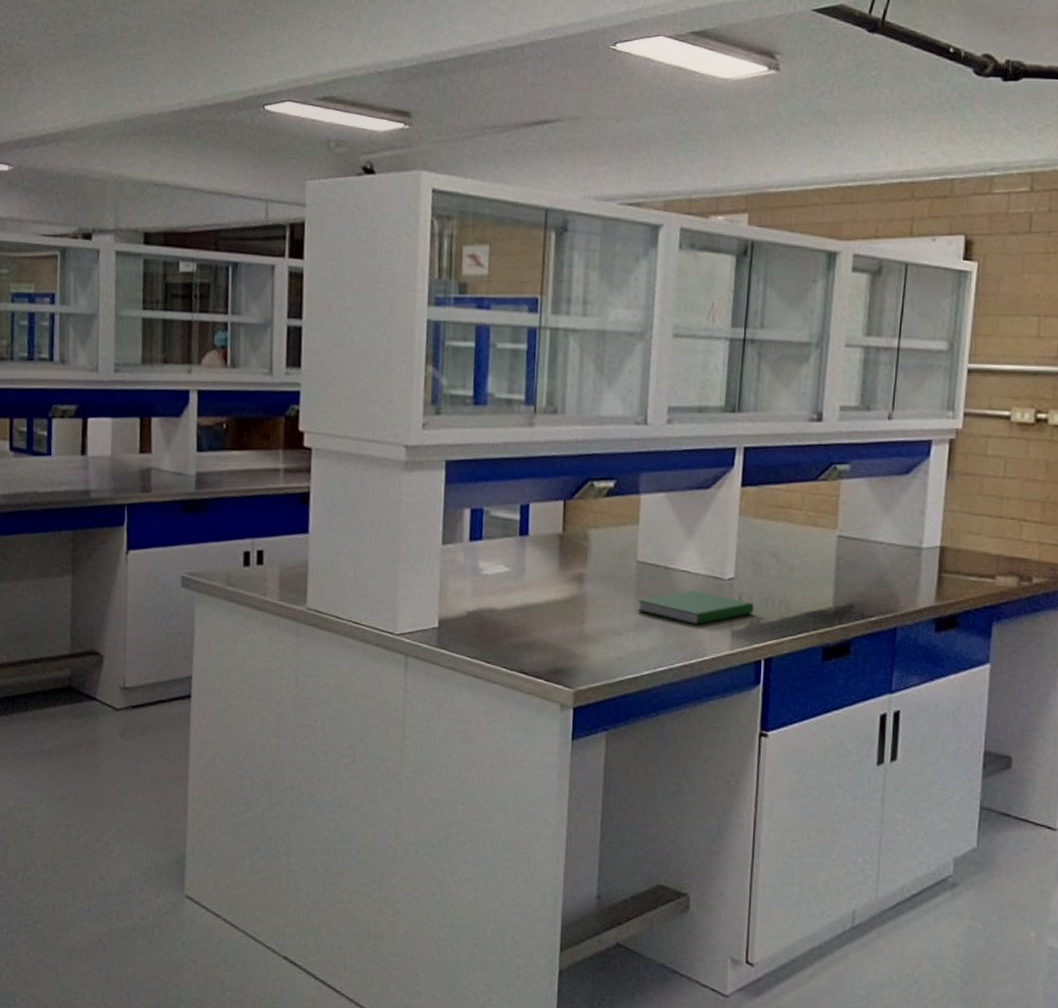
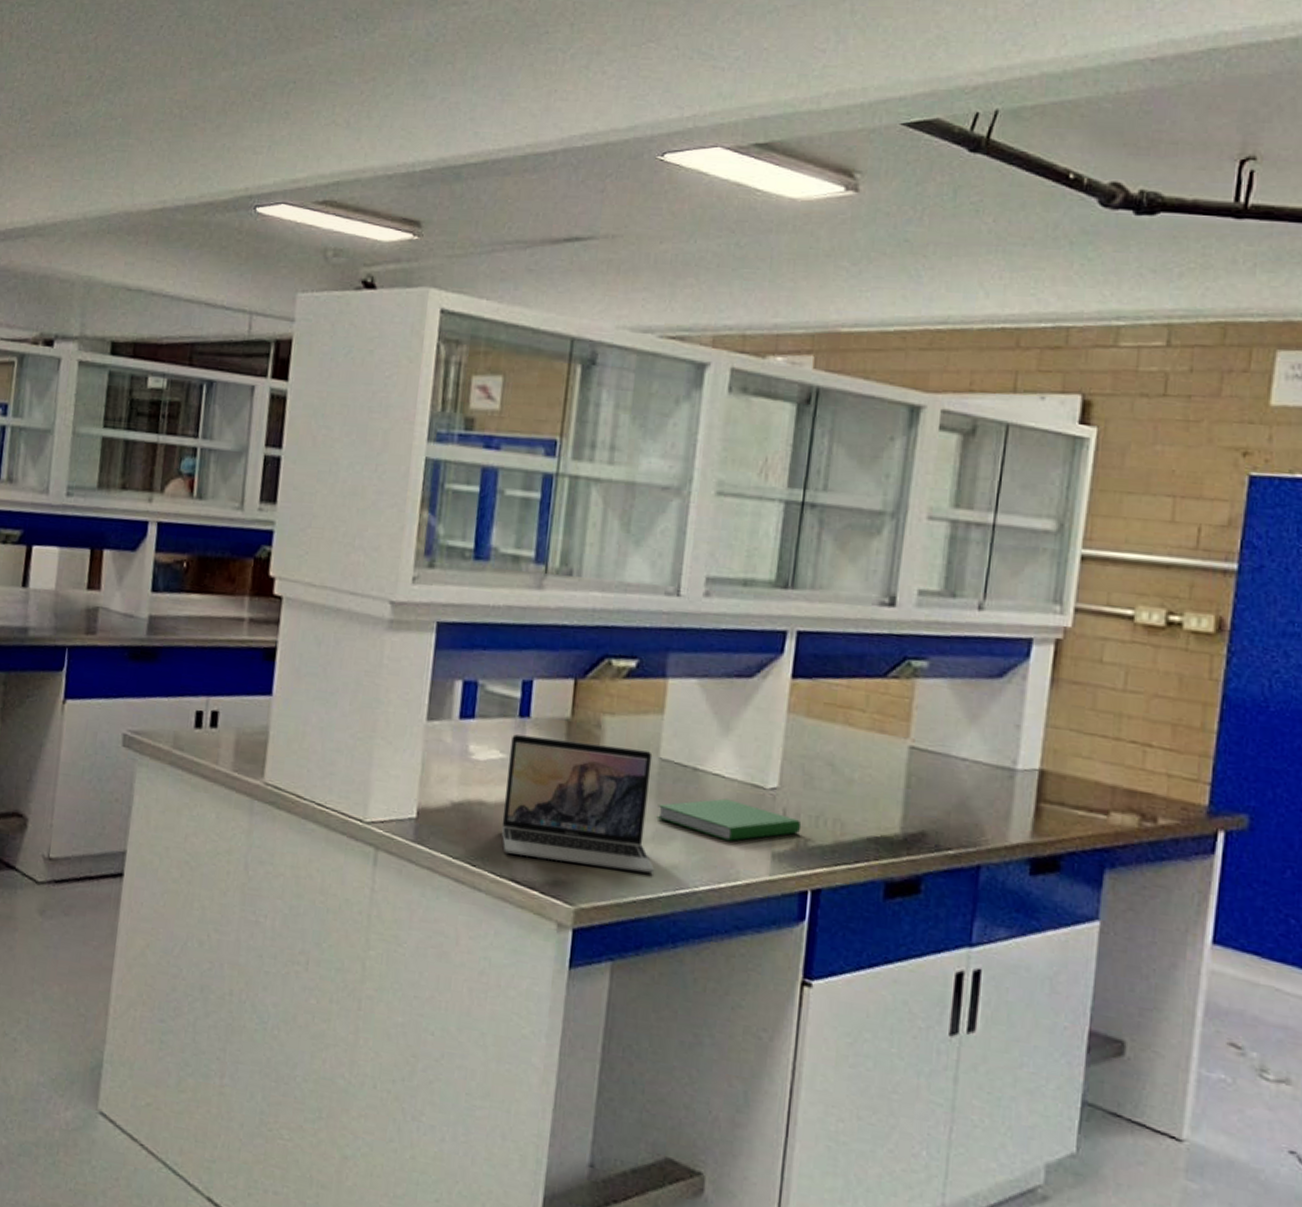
laptop: none [510,551,637,657] -> present [501,734,654,874]

